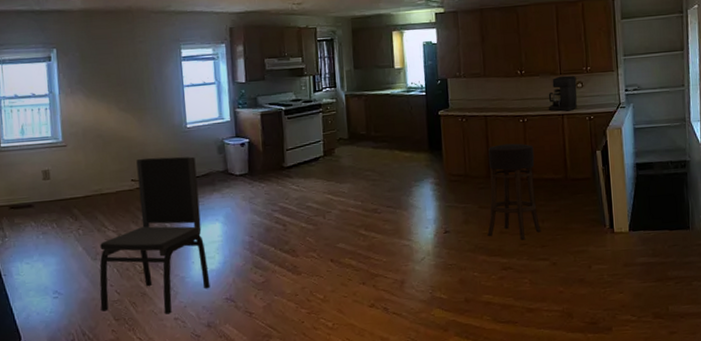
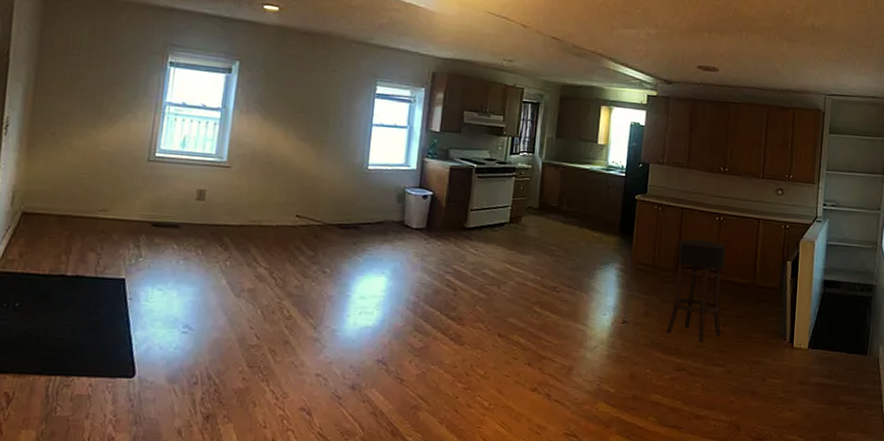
dining chair: present [99,156,210,314] -> none [234,193,371,369]
coffee maker: present [548,75,577,112] -> none [745,179,778,217]

